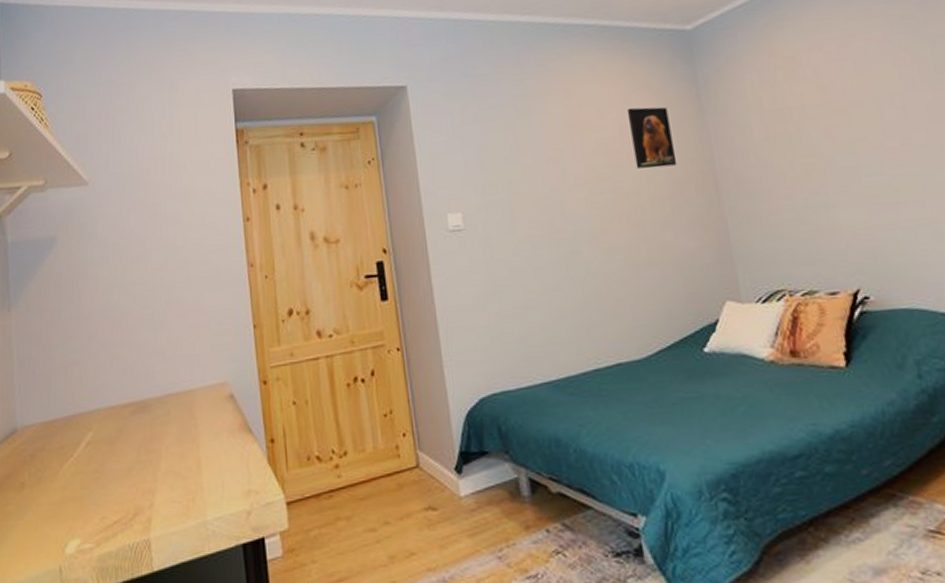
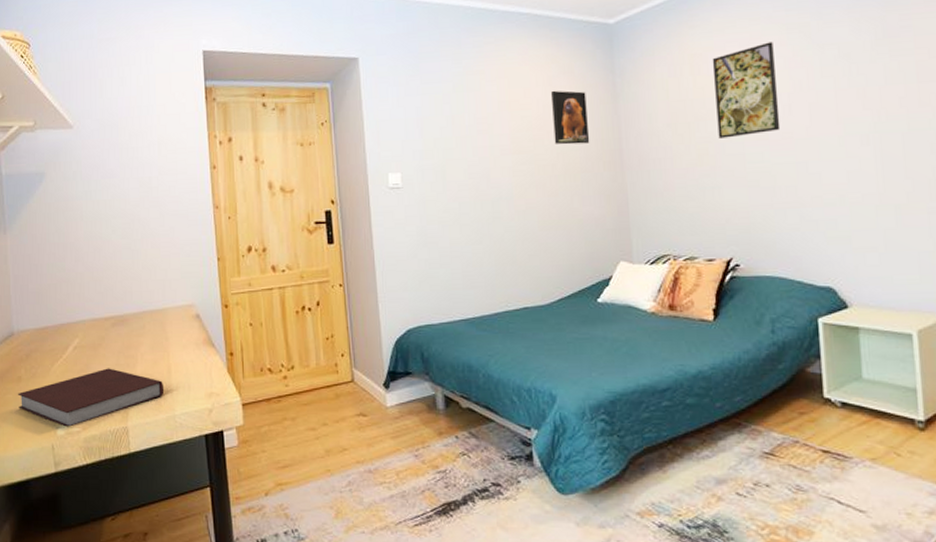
notebook: none [19,466,194,543] -> present [17,368,165,427]
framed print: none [807,37,897,150] -> present [712,41,781,139]

